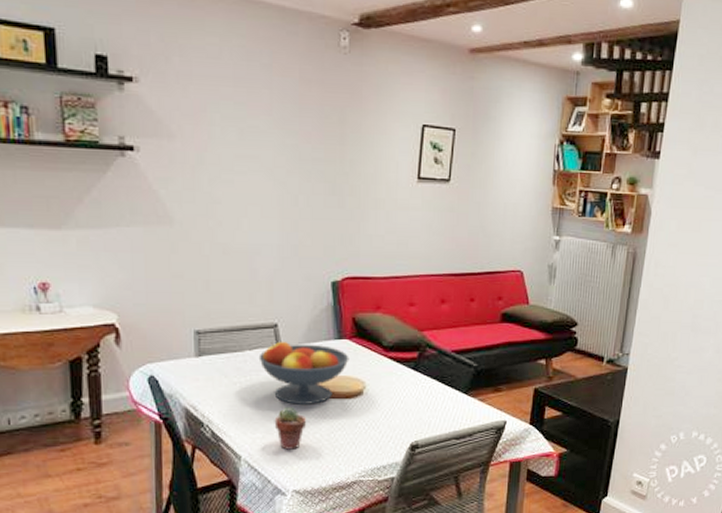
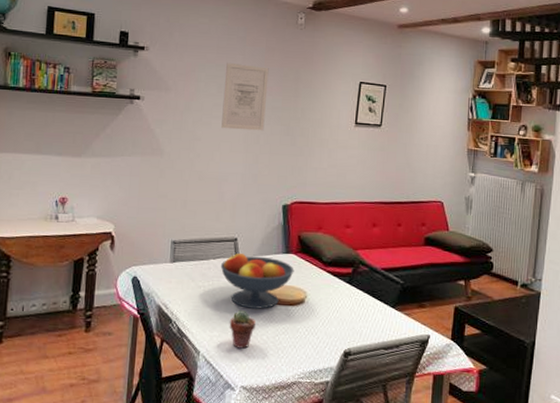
wall art: none [247,99,305,190] -> present [221,62,269,131]

